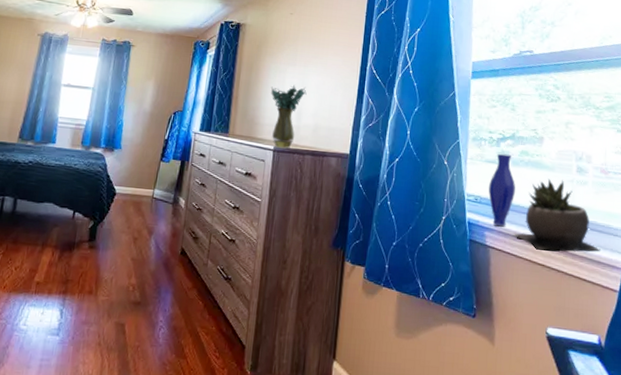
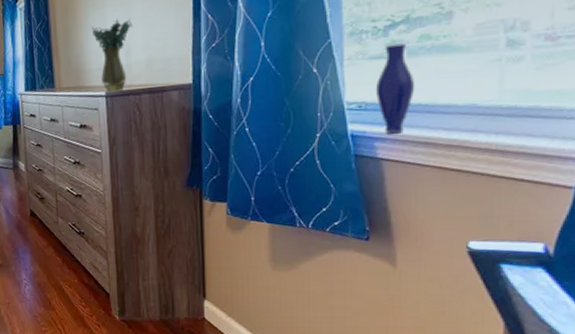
succulent plant: present [514,178,601,251] -> none [415,61,546,154]

